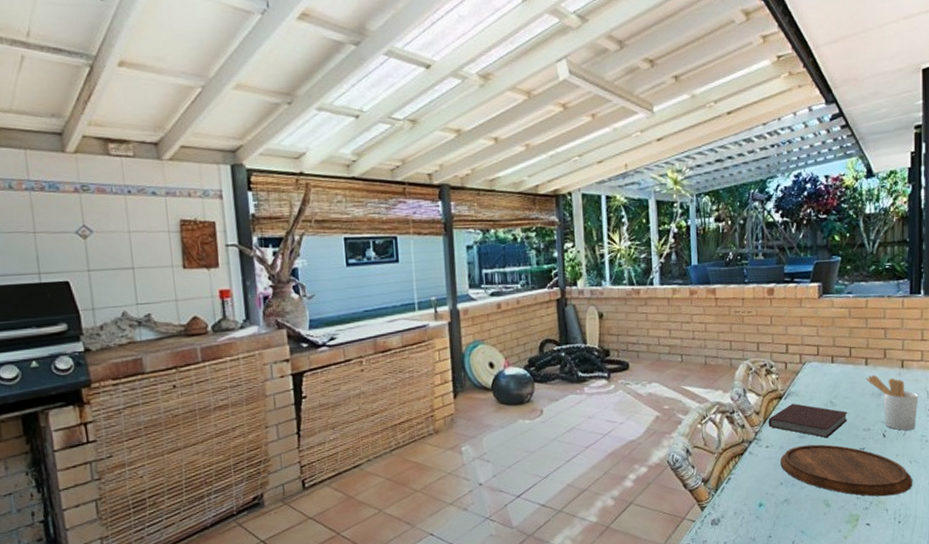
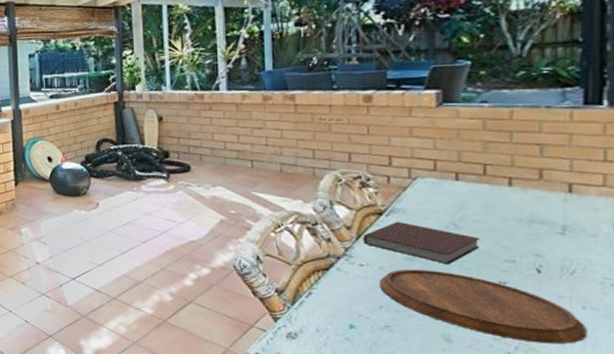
utensil holder: present [866,375,918,431] -> none [510,199,598,270]

